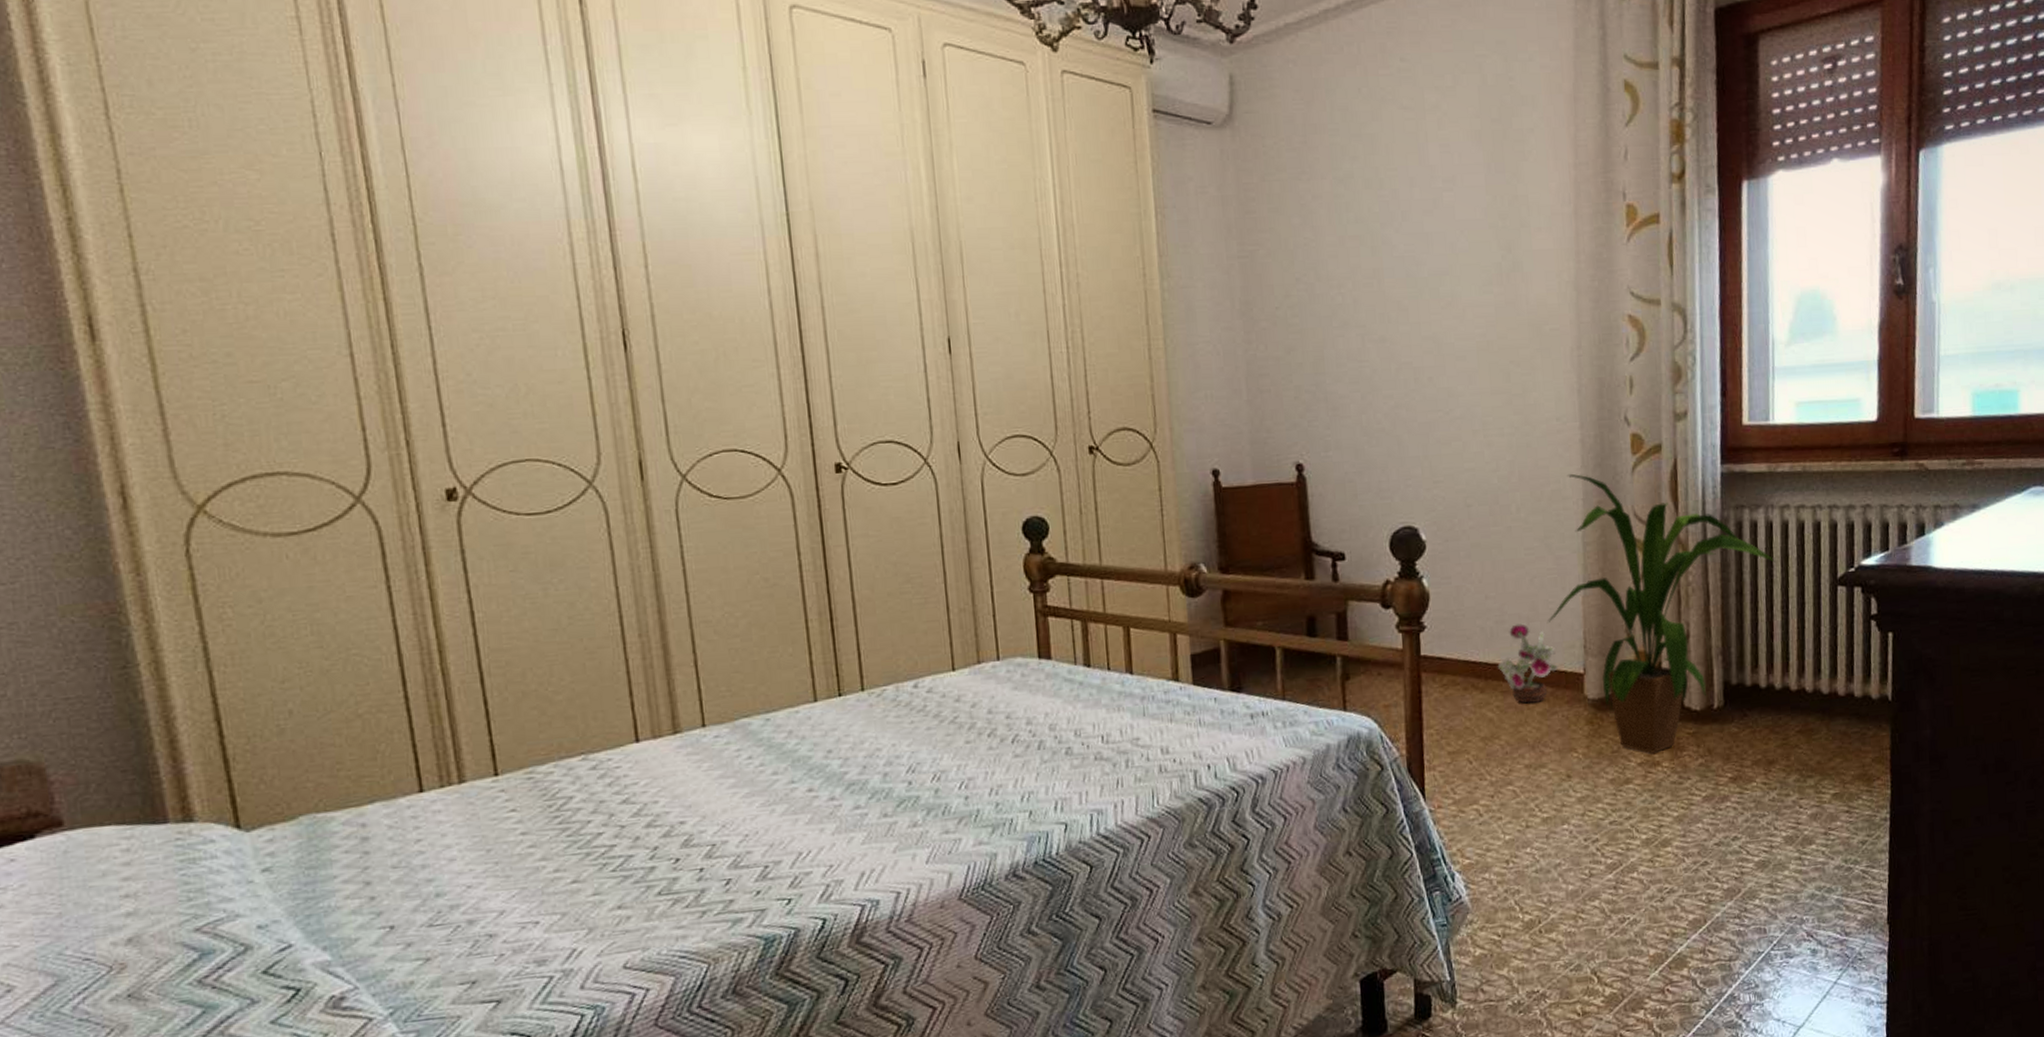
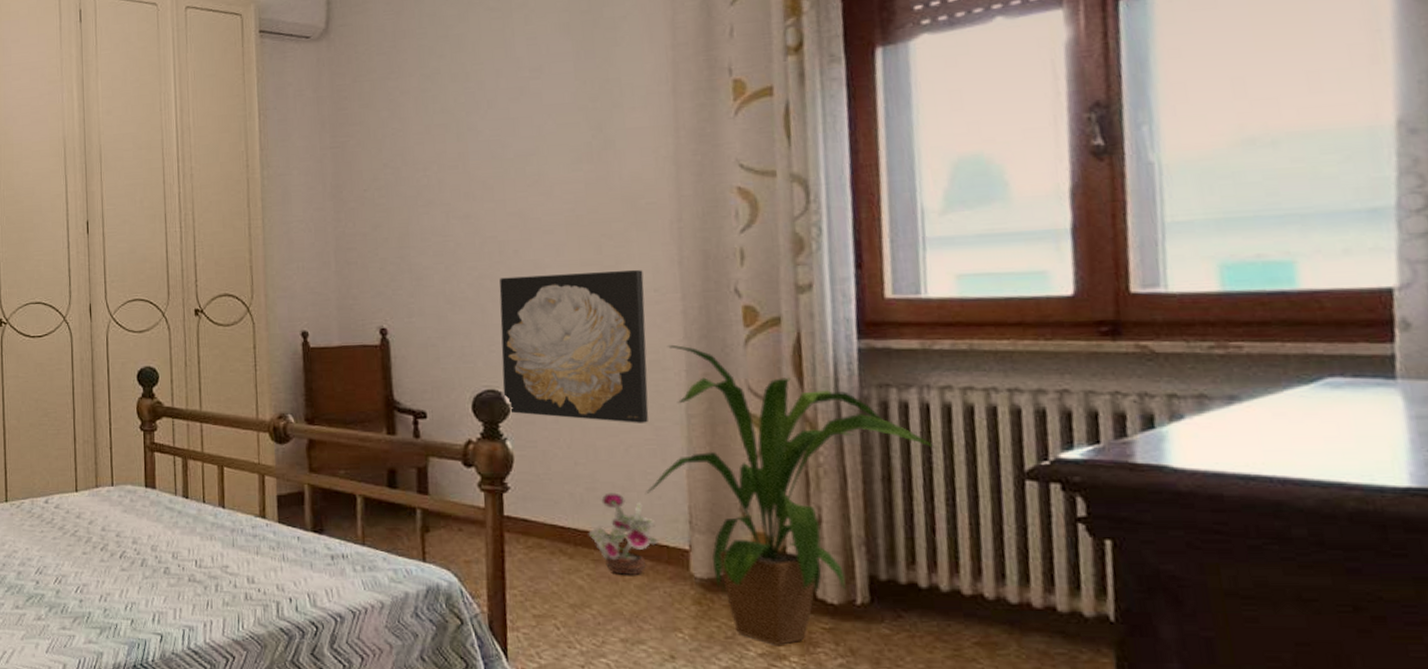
wall art: none [1414,398,1551,554] -> present [499,269,649,423]

